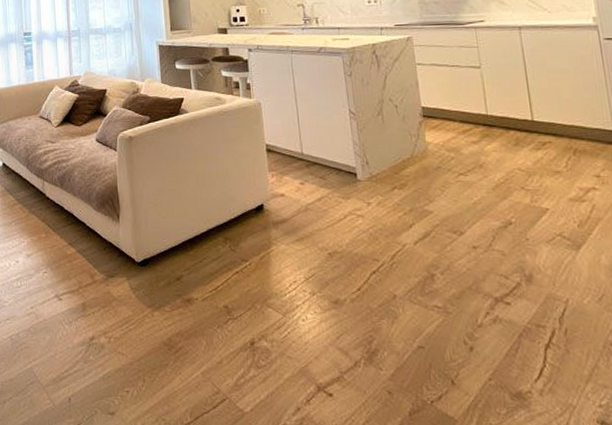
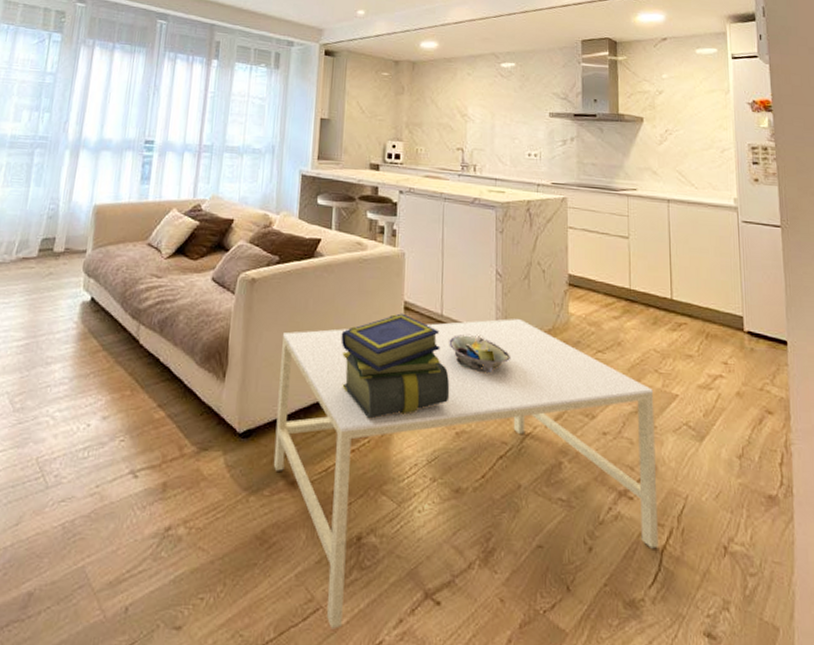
coffee table: none [163,151,541,416] -> present [273,319,658,630]
stack of books: none [213,155,319,245] -> present [341,313,450,419]
decorative bowl: none [312,168,374,201] -> present [449,334,511,374]

